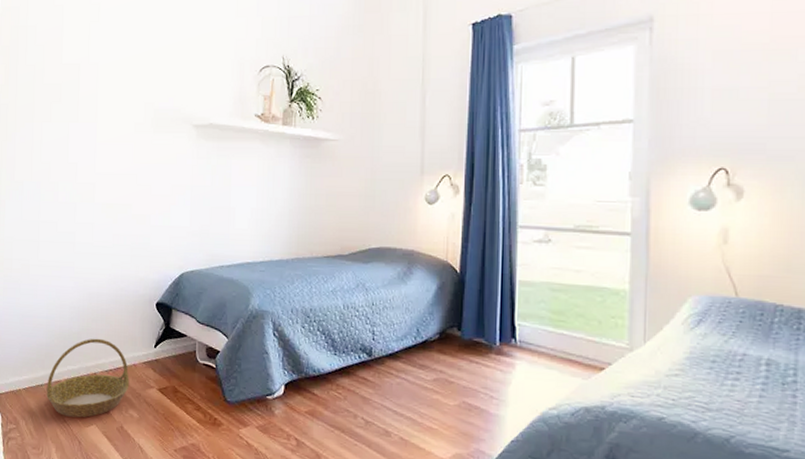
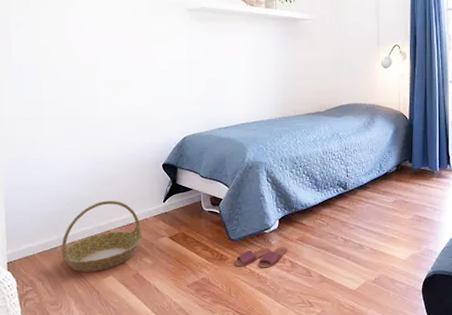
slippers: none [229,417,293,443] -> present [234,247,288,268]

